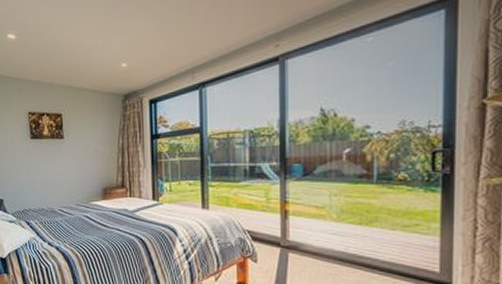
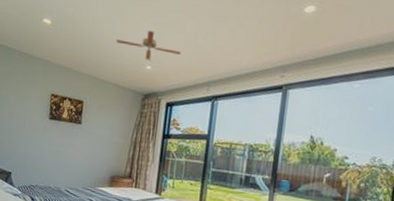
ceiling fan: none [85,24,157,58] -> present [116,31,181,62]

